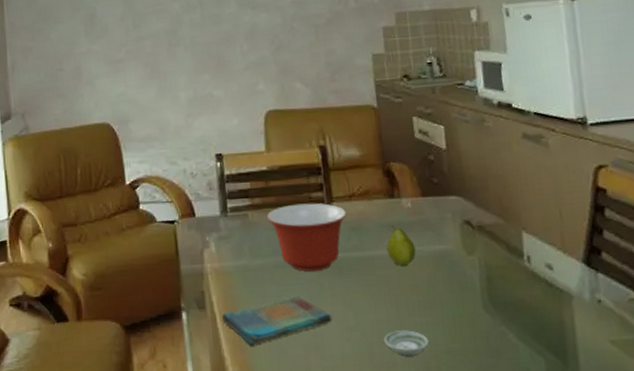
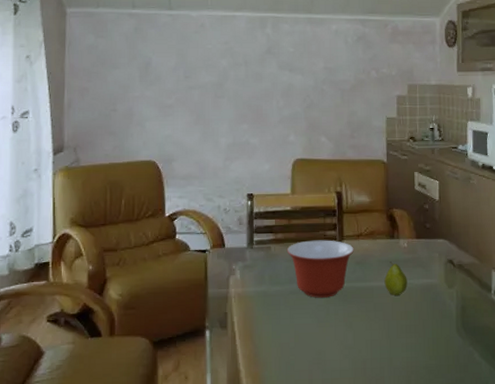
dish towel: present [221,296,332,346] -> none [240,319,335,361]
saucer: present [383,330,429,356] -> none [375,349,412,371]

